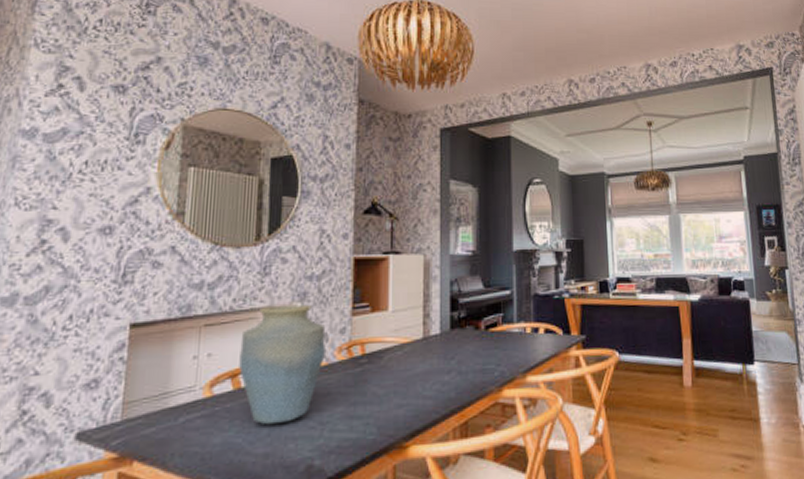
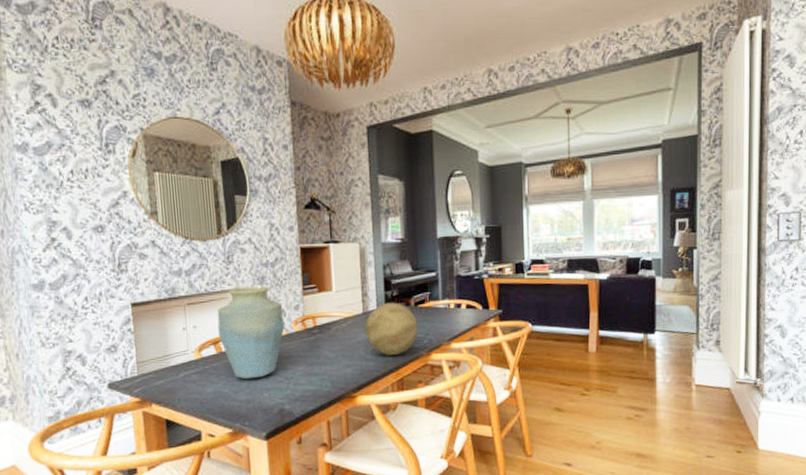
decorative ball: none [424,325,488,393] -> present [365,302,418,356]

